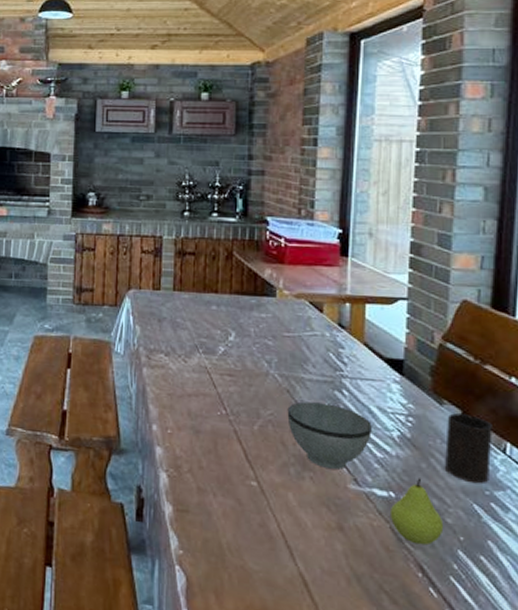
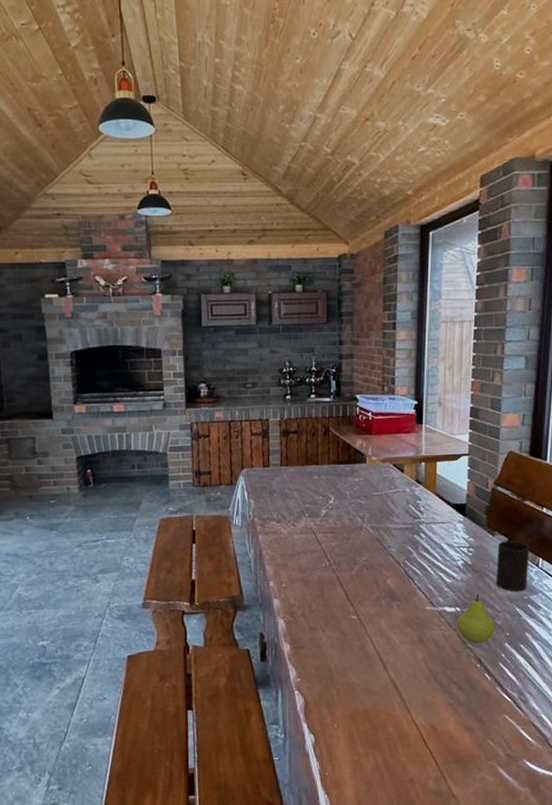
bowl: present [287,401,372,470] -> none [378,546,443,597]

